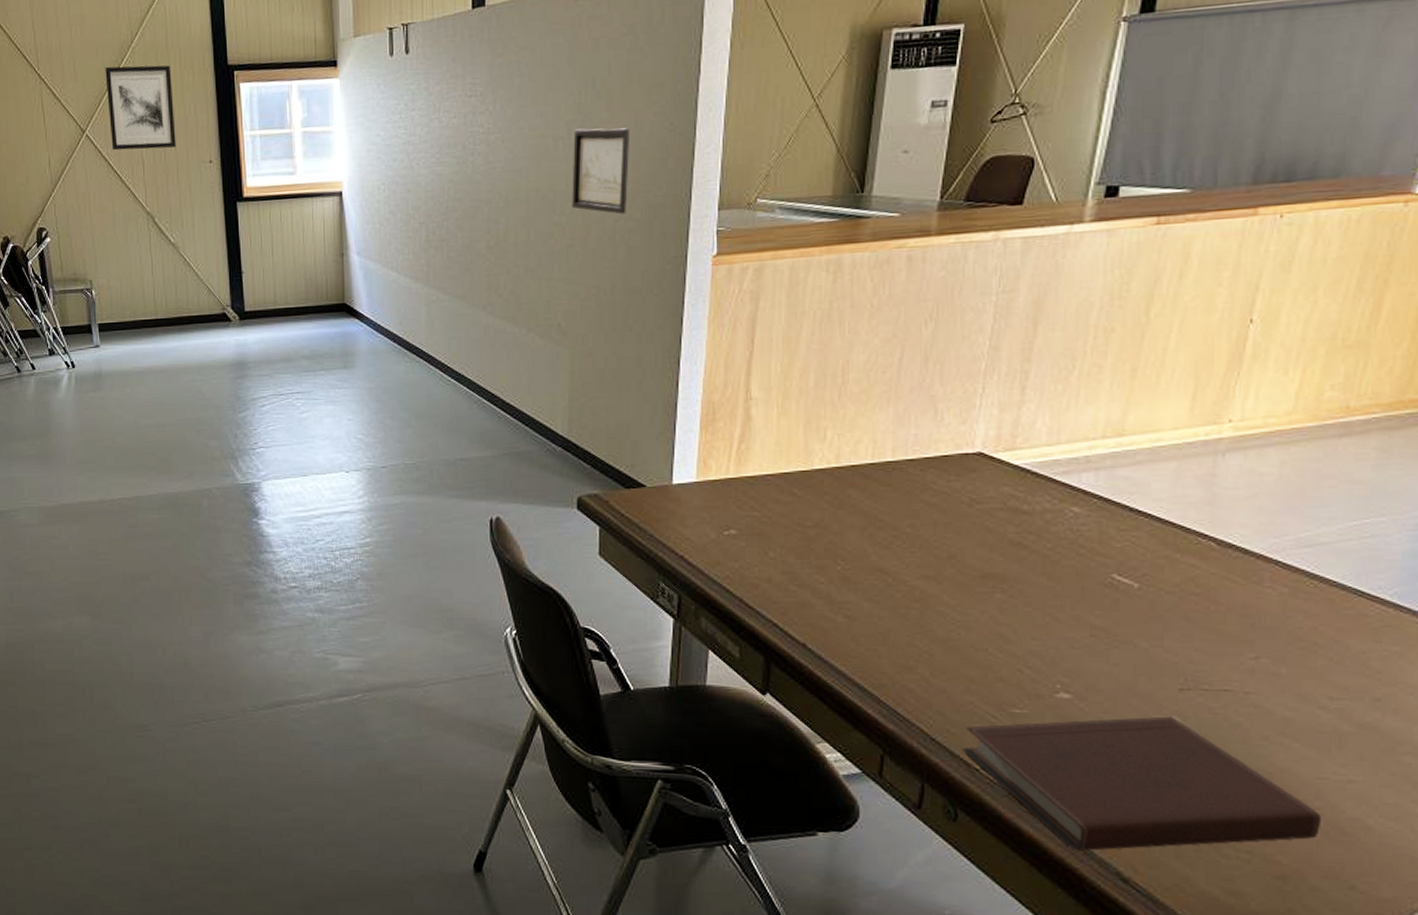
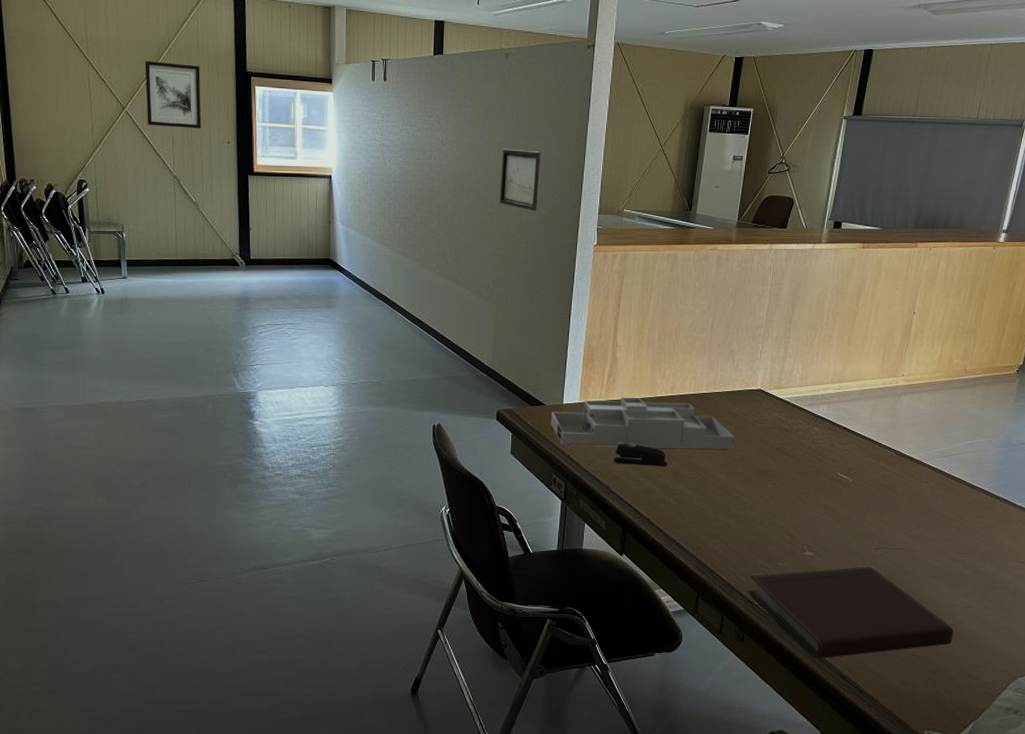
desk organizer: none [654,471,939,543] -> present [550,397,734,449]
stapler: none [749,535,833,569] -> present [613,442,668,466]

